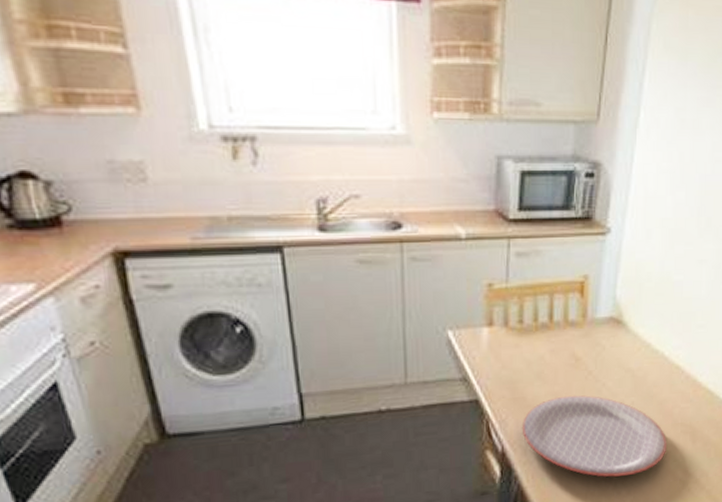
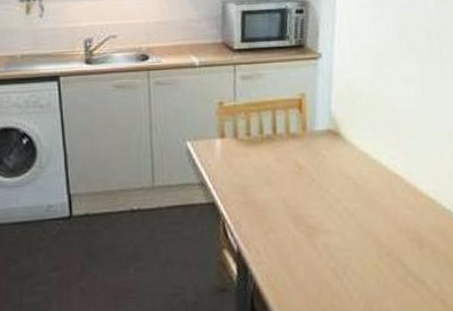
plate: present [521,395,667,477] -> none [254,200,395,281]

